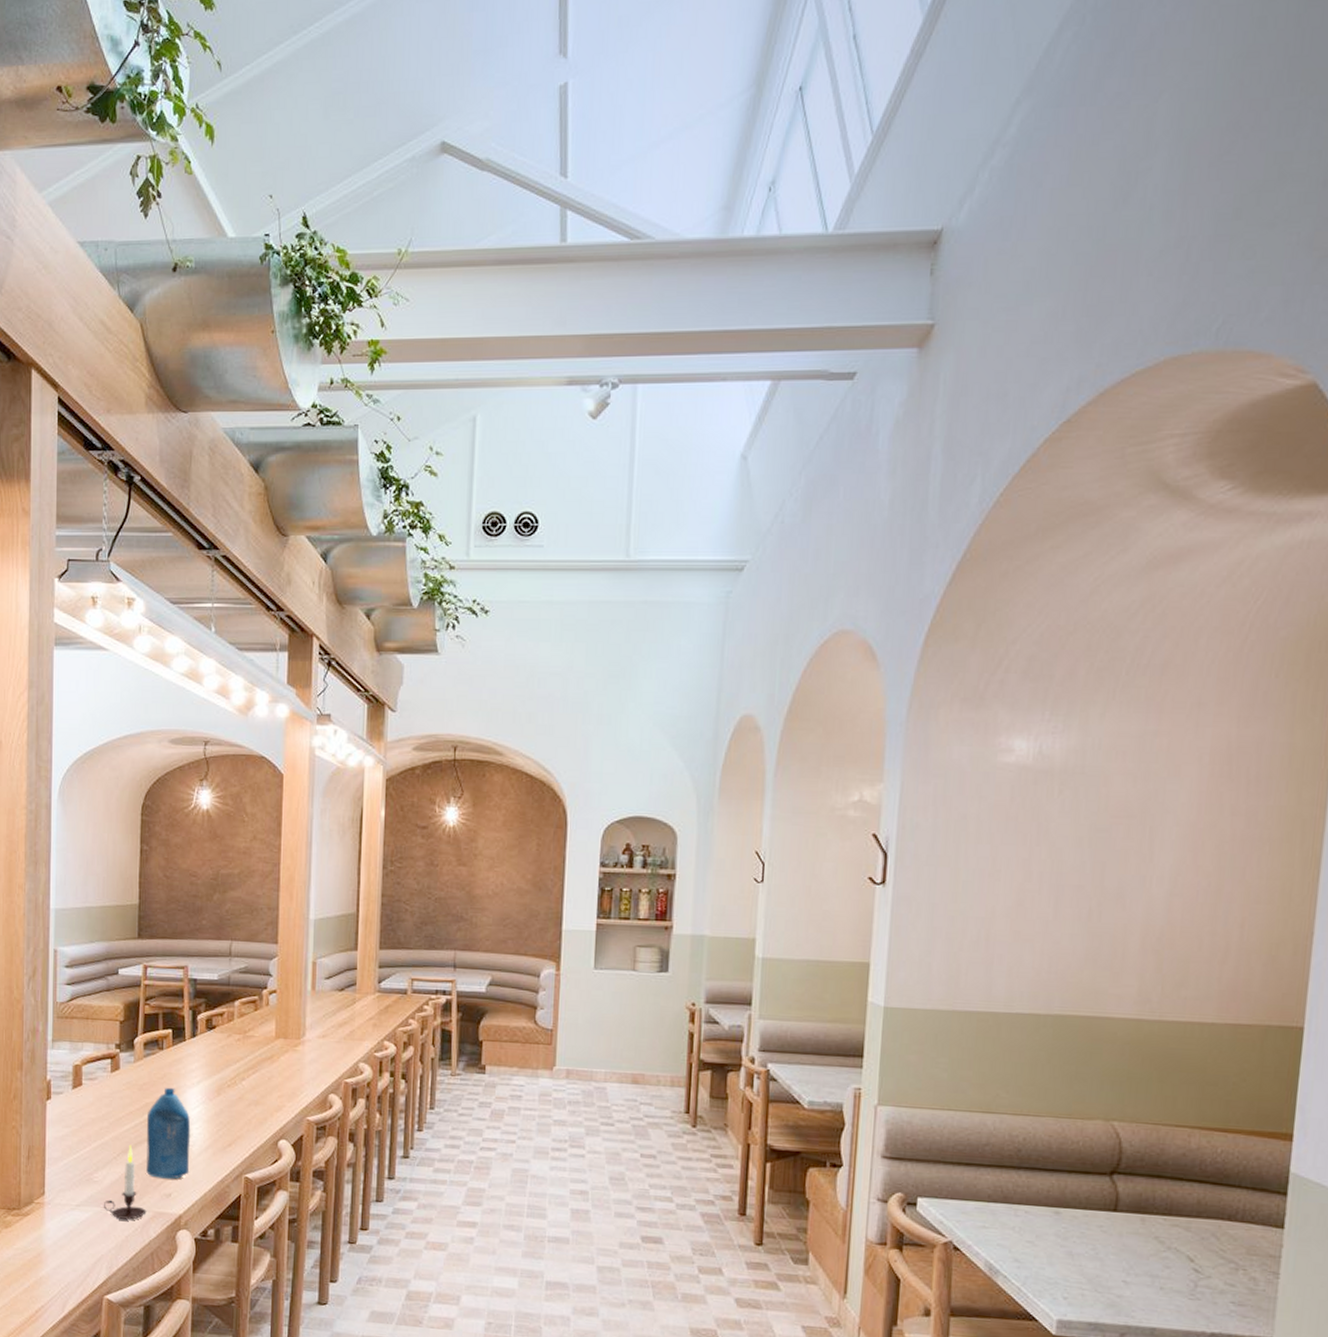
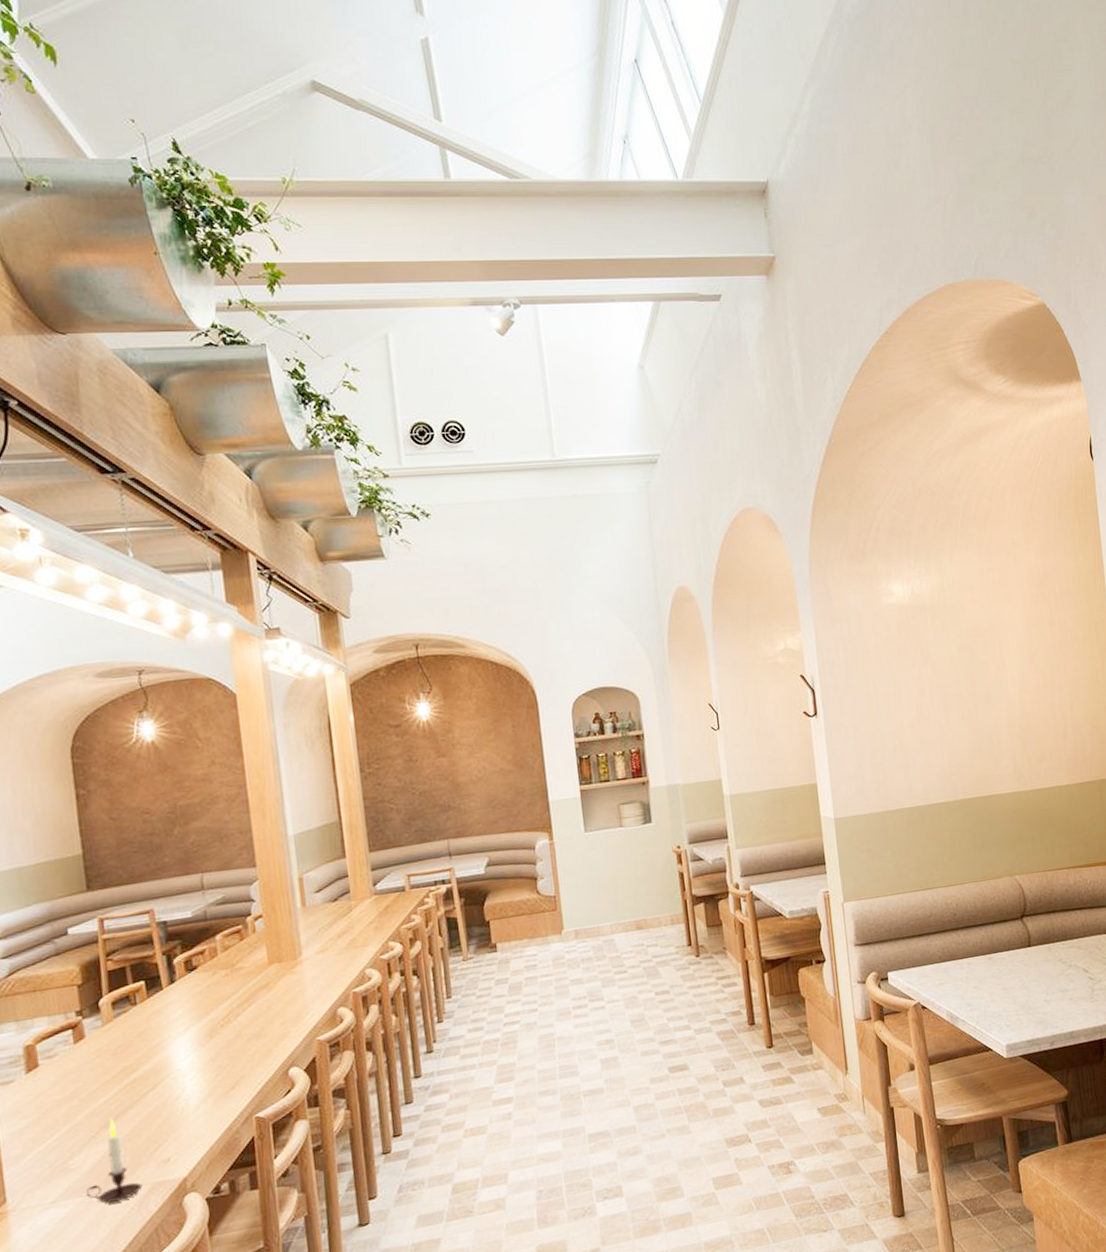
bottle: present [146,1087,191,1179] -> none [126,1042,189,1145]

